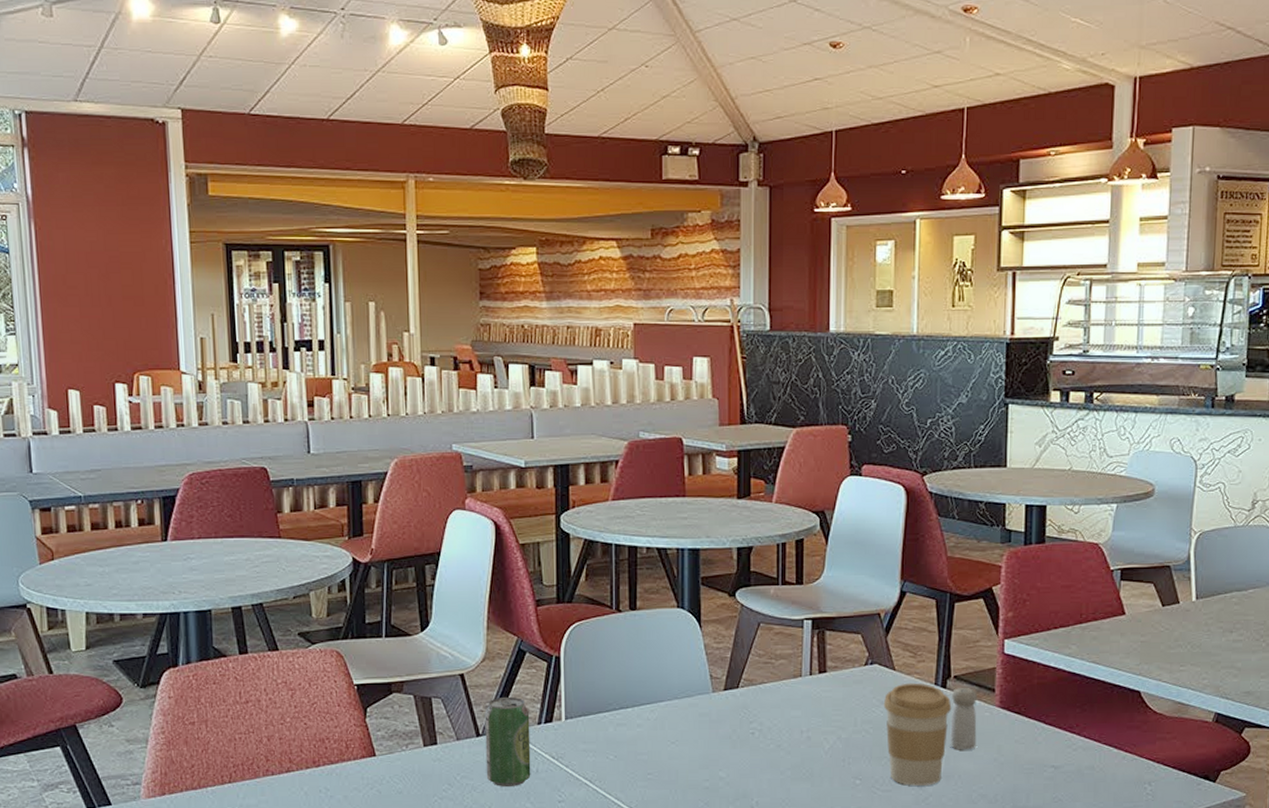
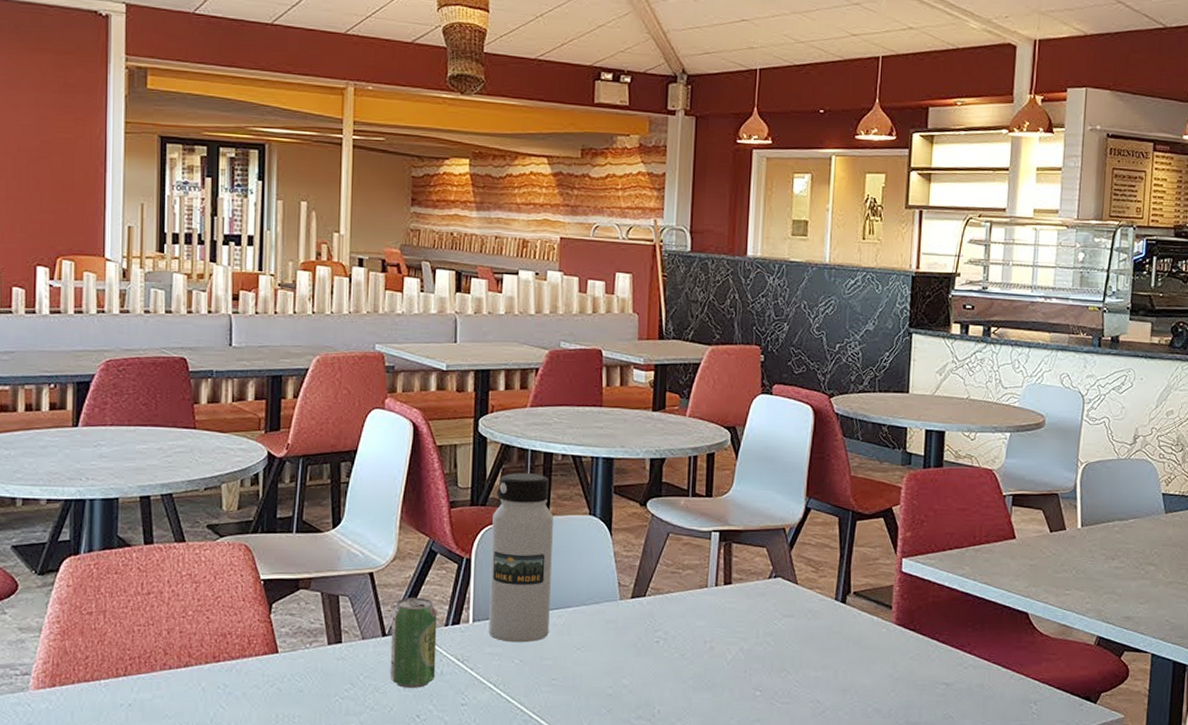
water bottle: none [580,568,642,739] -> present [488,473,553,643]
coffee cup: present [883,682,952,786] -> none [785,597,851,699]
salt and pepper shaker: present [950,688,978,750] -> none [847,604,876,665]

